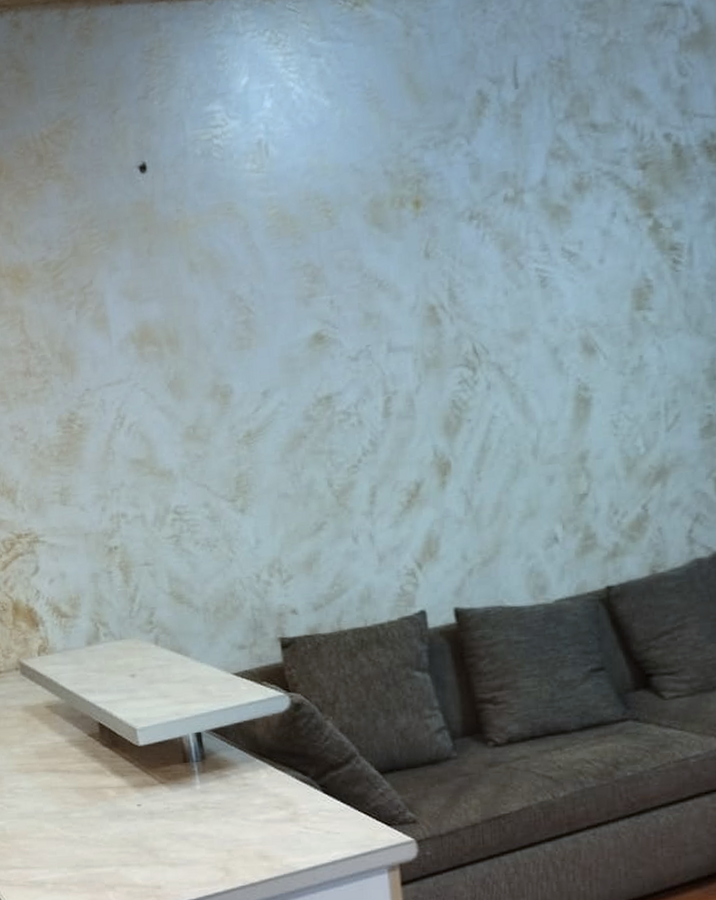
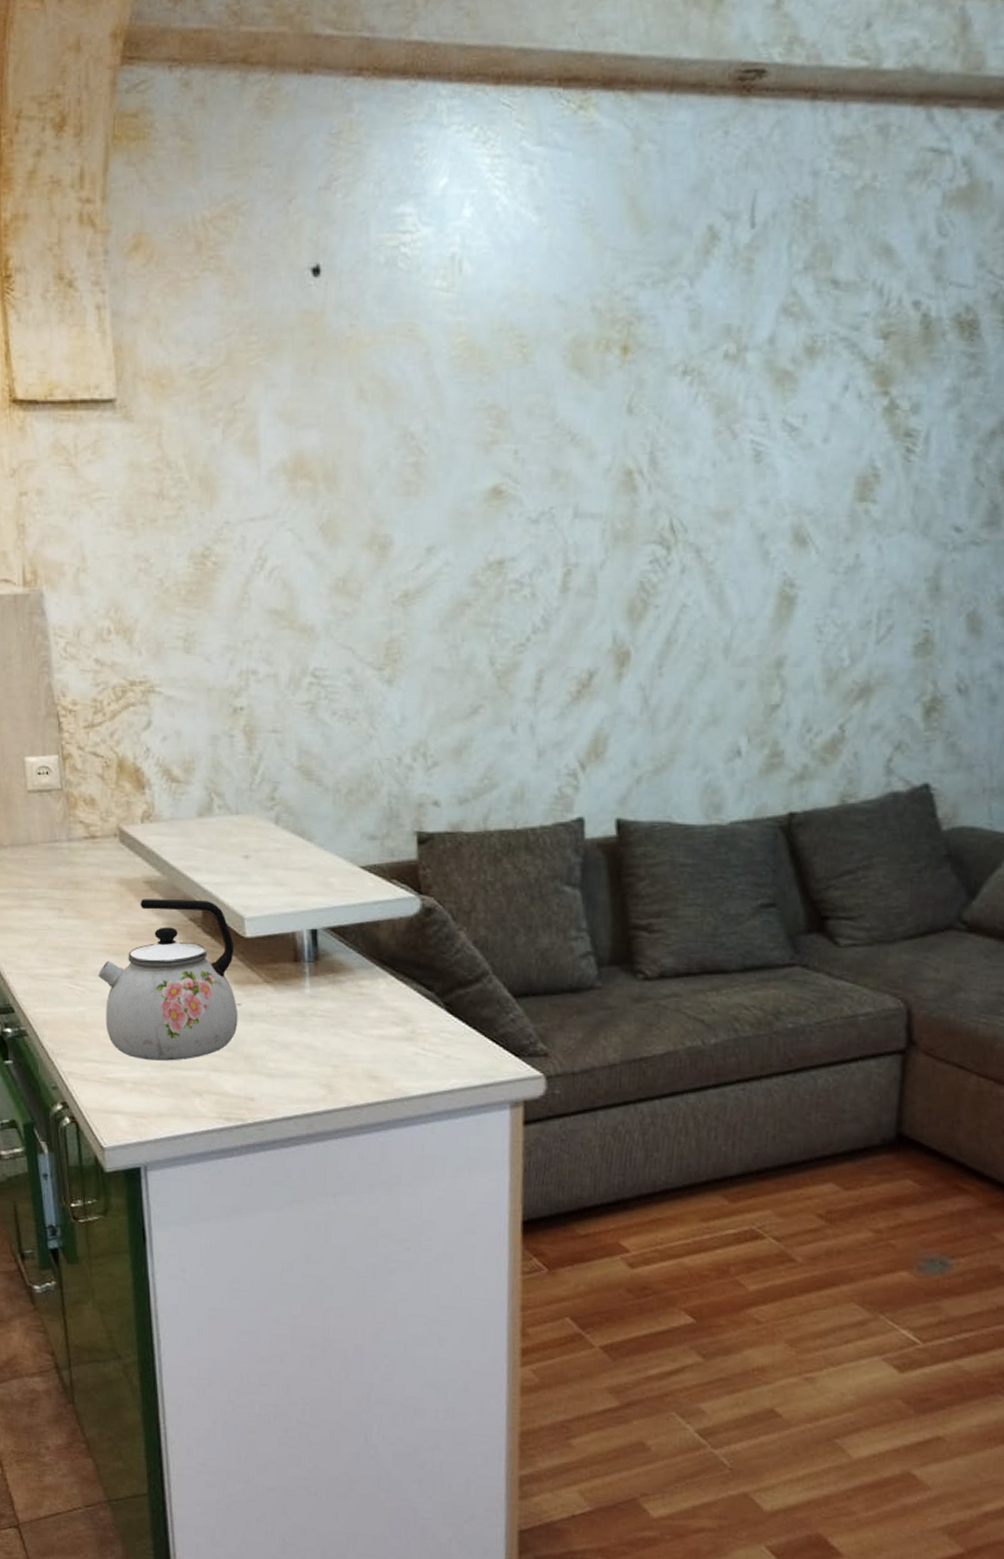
kettle: none [13,717,140,862] -> present [98,899,238,1061]

